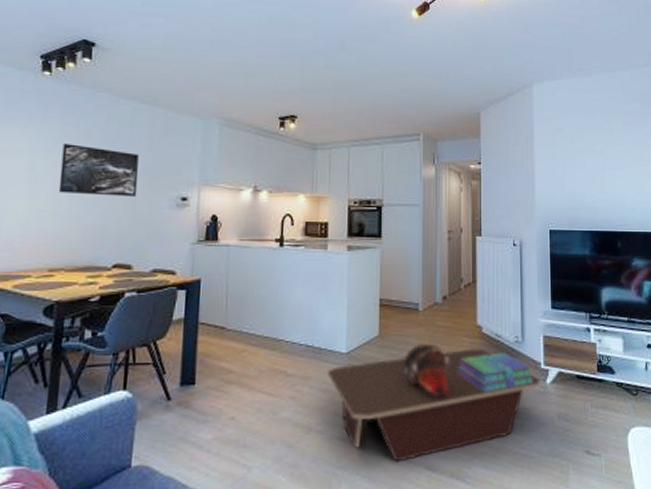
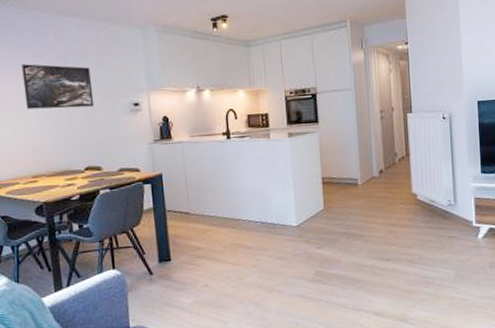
coffee table: present [326,348,541,462] -> none [281,213,473,311]
decorative bowl: present [403,341,451,398] -> none [347,211,392,257]
stack of books: present [458,352,534,393] -> none [397,215,467,250]

